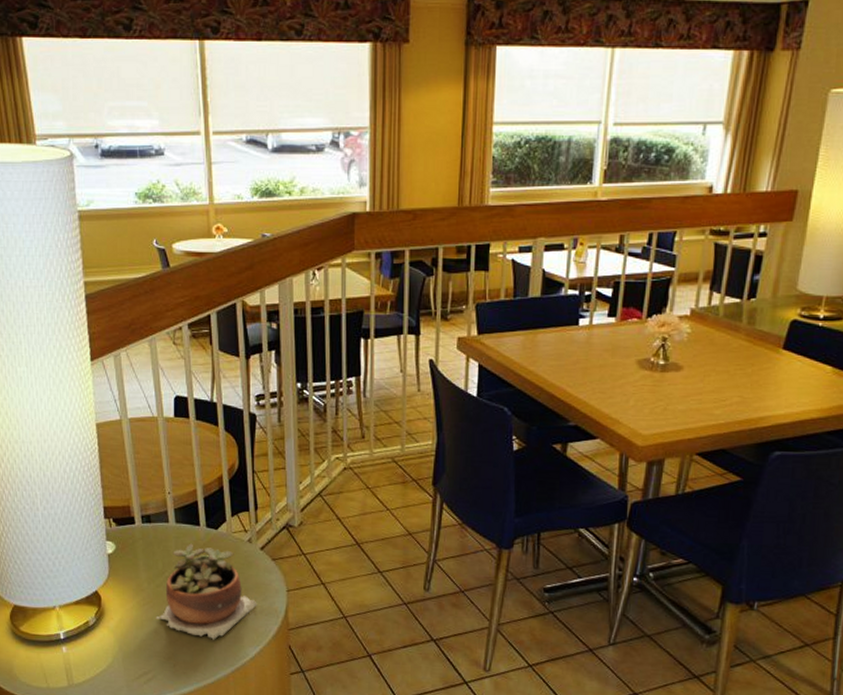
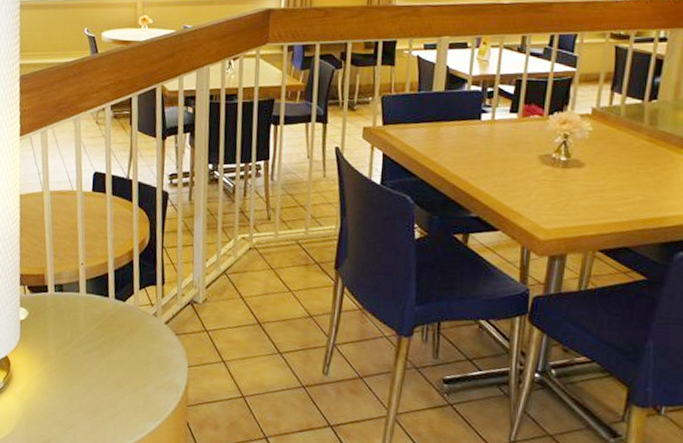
succulent plant: present [155,543,257,640] -> none [60,314,159,412]

